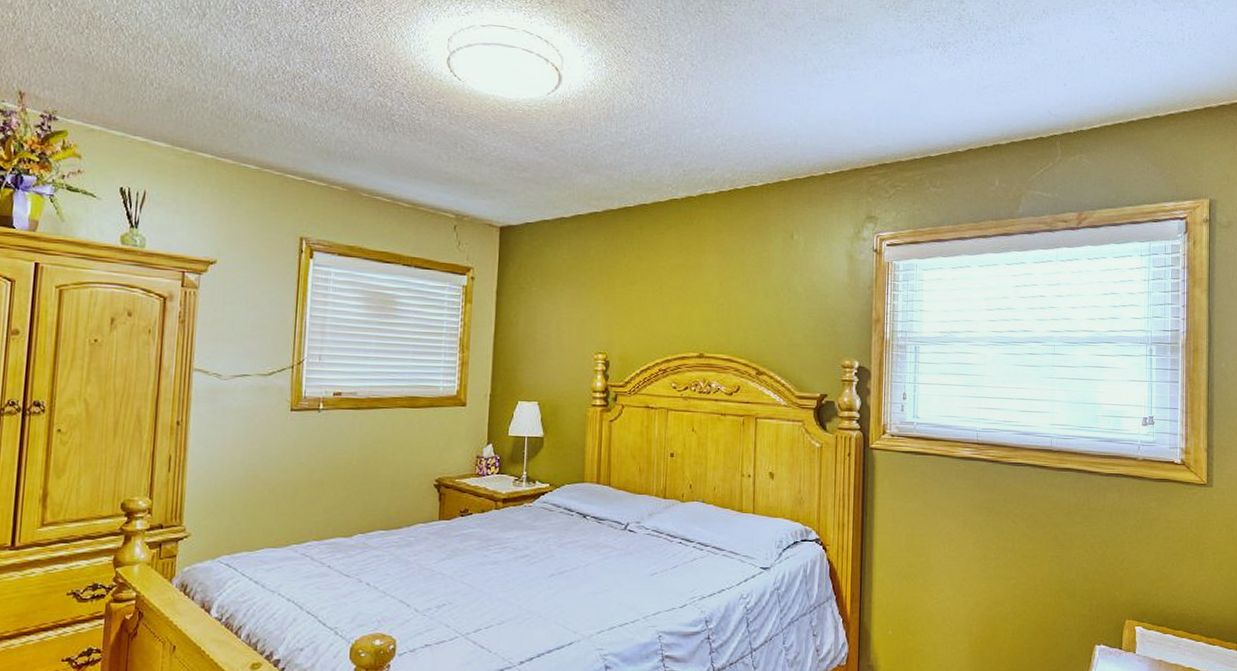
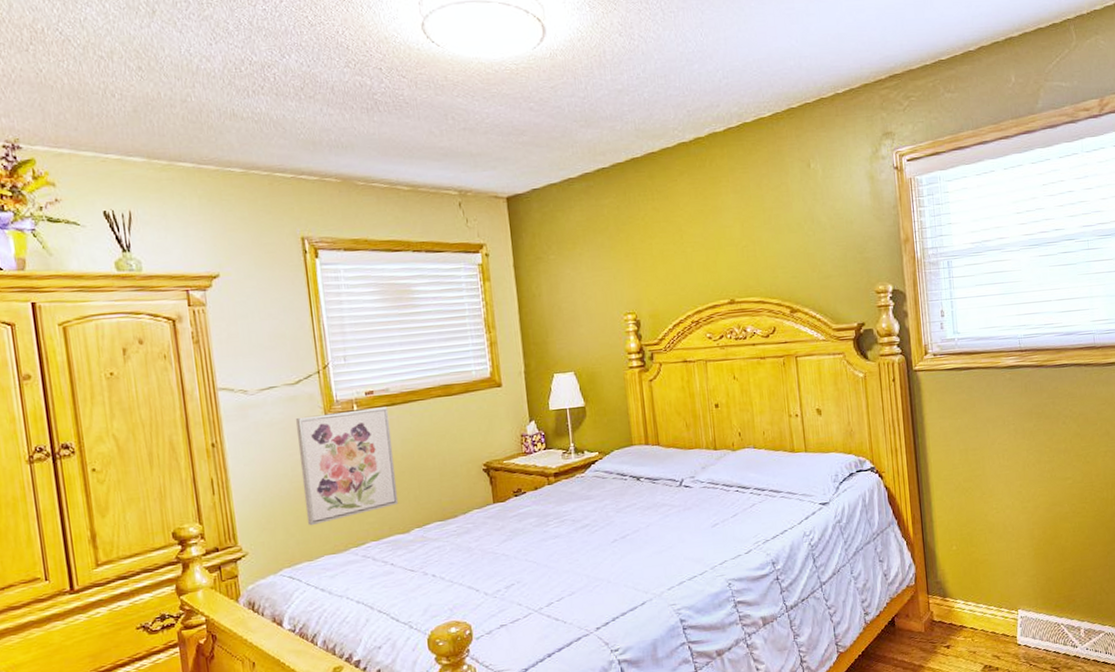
wall art: none [254,408,353,517] -> present [295,407,399,526]

